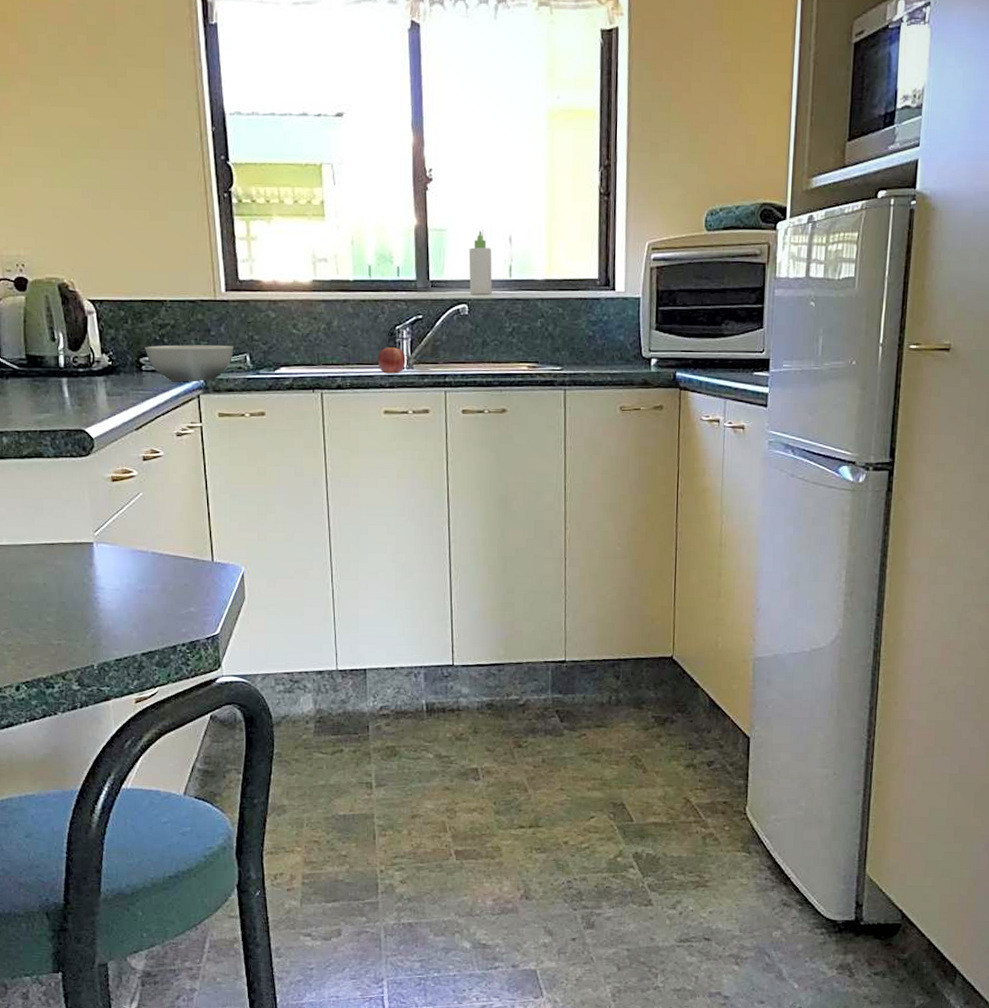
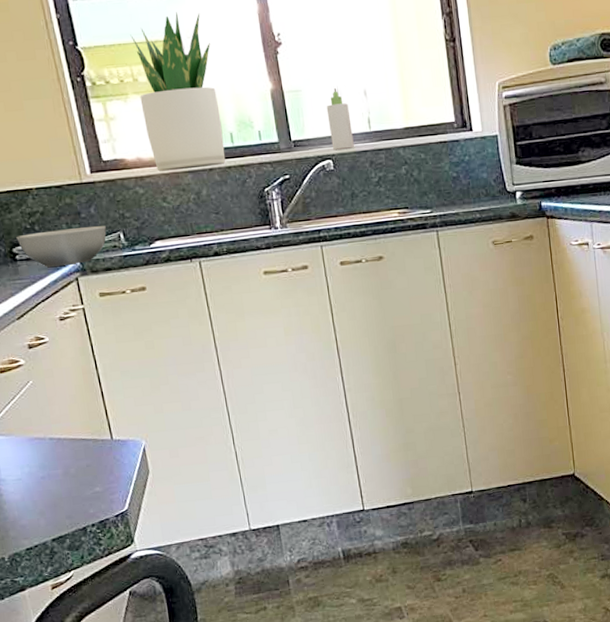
planter: none [282,137,361,298] -> present [130,12,226,172]
fruit: present [377,344,406,374] -> none [250,206,279,236]

